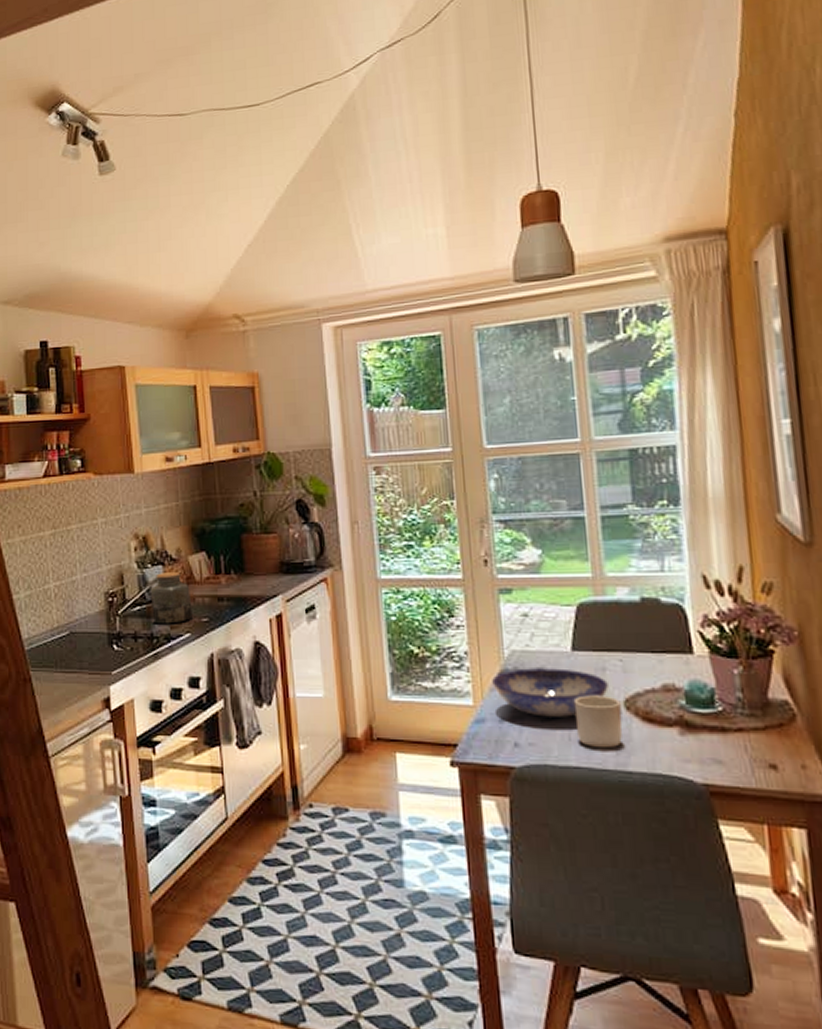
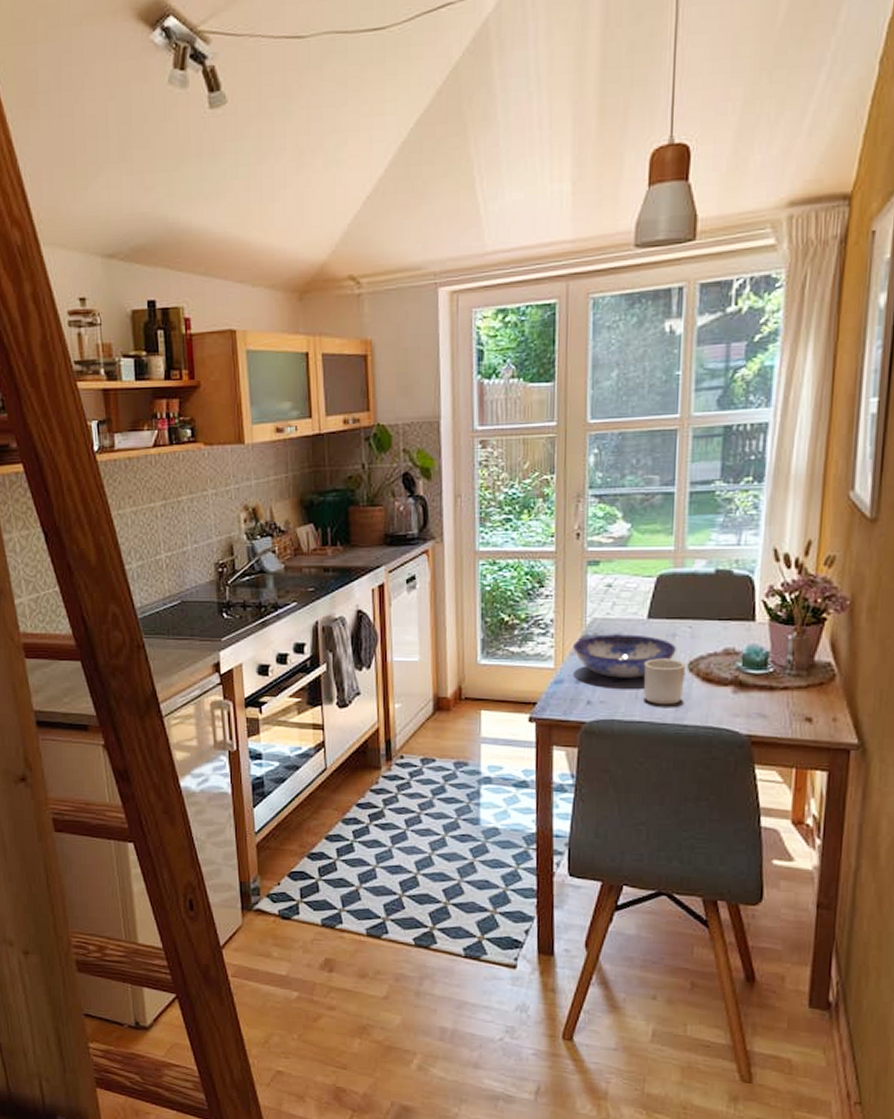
jar: present [150,571,193,624] -> none [259,542,299,594]

